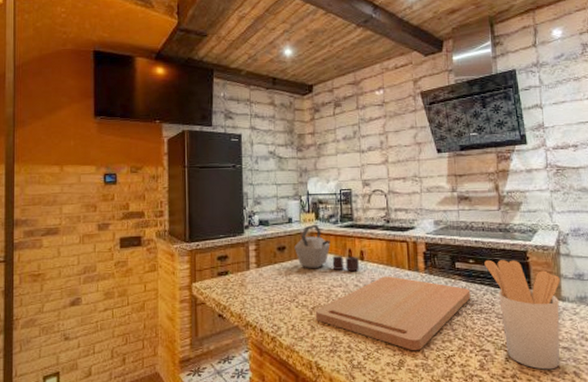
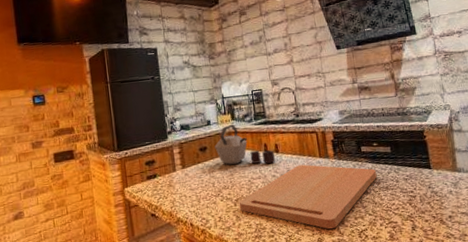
utensil holder: present [484,260,560,370] -> none [387,139,460,235]

